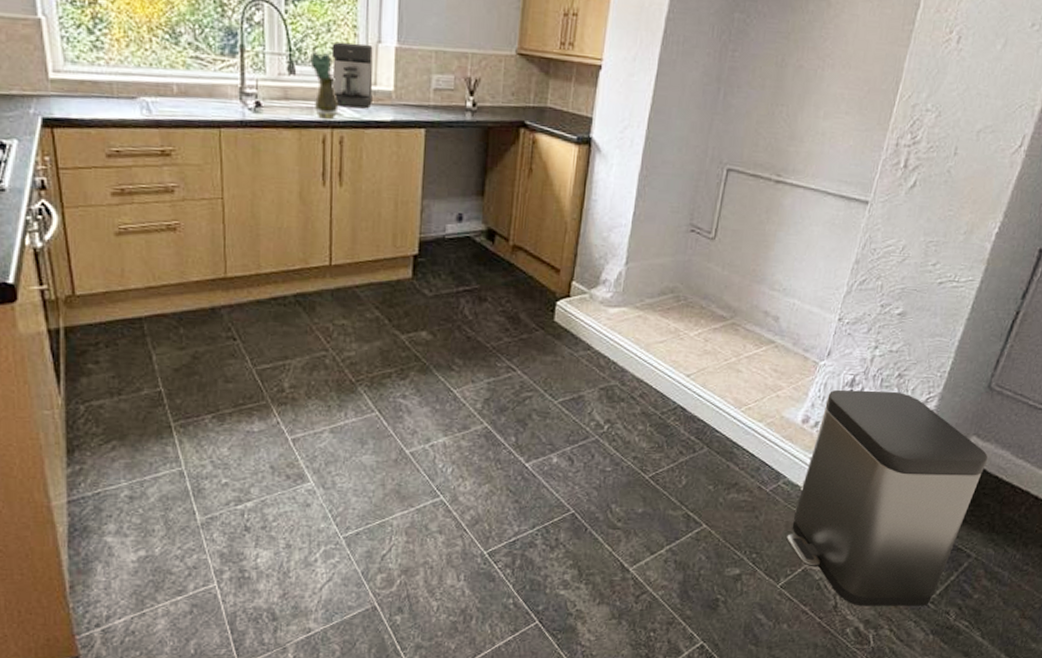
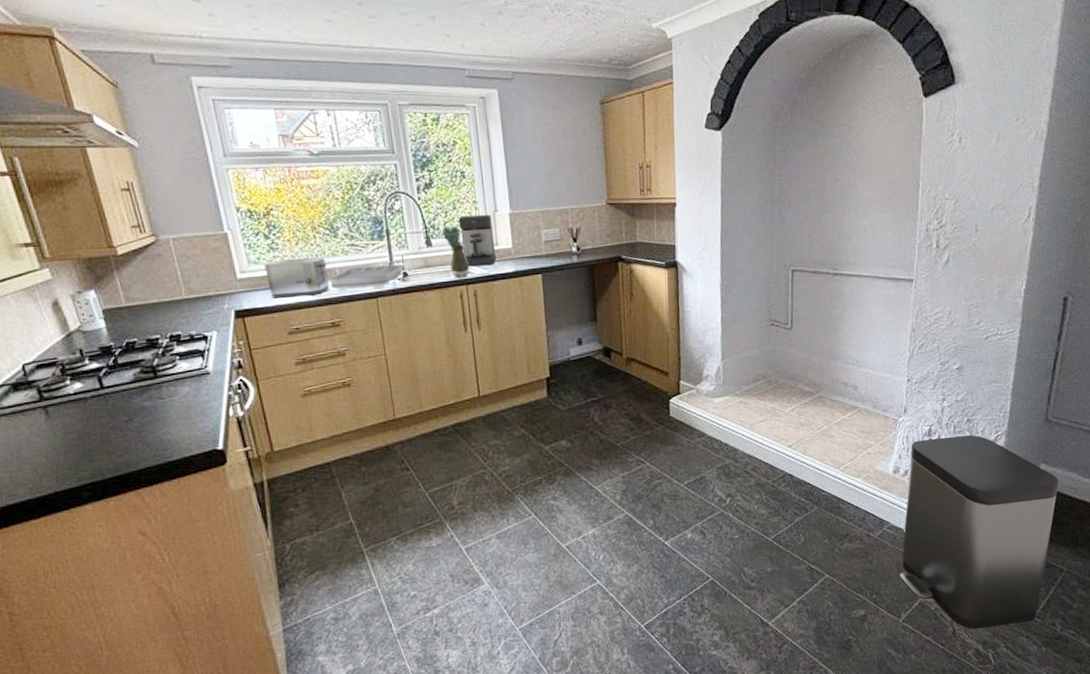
toaster: none [84,62,164,114] -> present [264,256,330,299]
dish rack: none [159,86,259,118] -> present [325,264,405,292]

